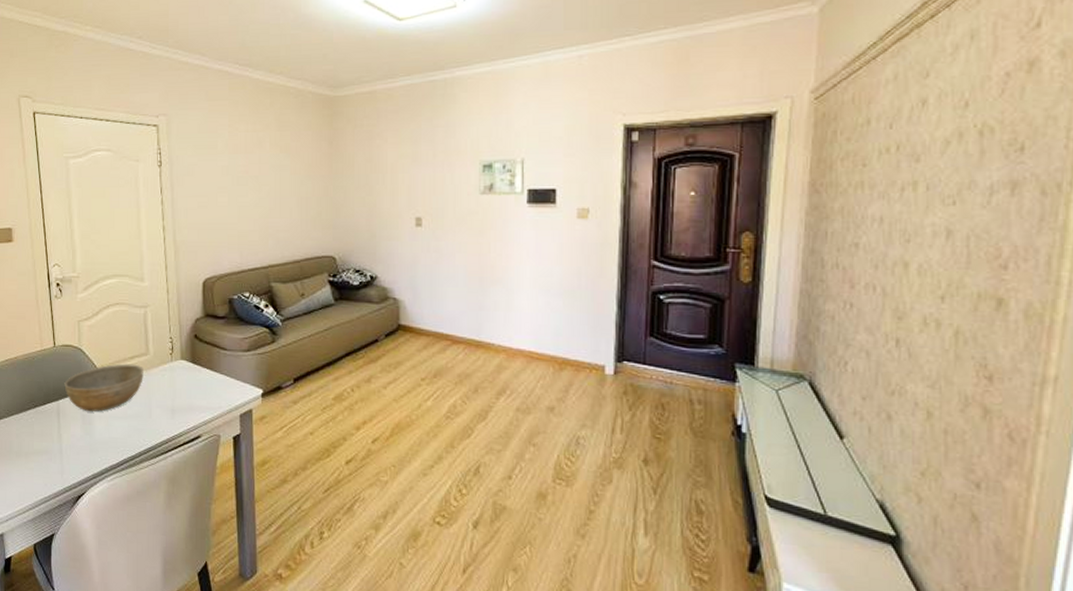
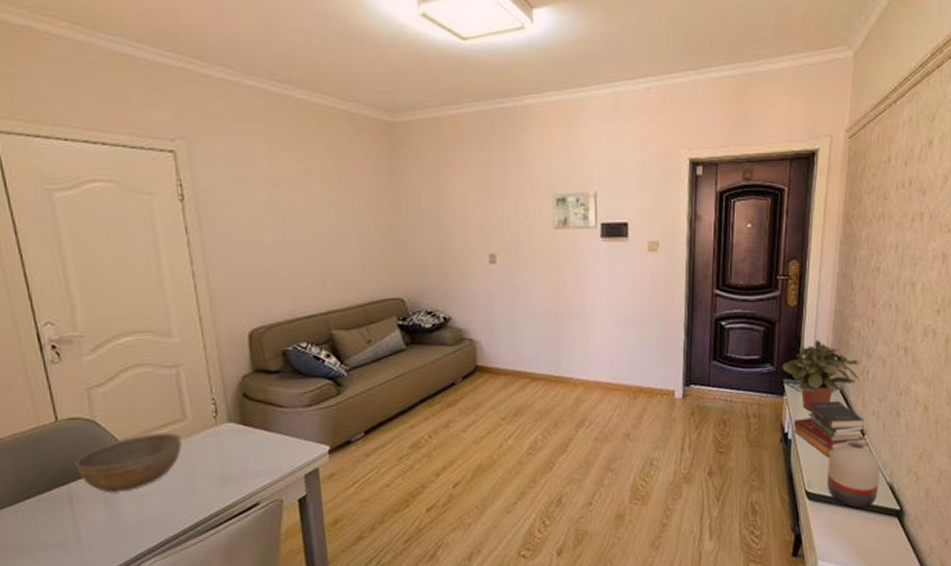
potted plant: none [735,322,834,403] -> present [783,340,860,411]
books: none [748,392,849,461] -> present [793,401,868,458]
vase: none [792,441,865,526] -> present [826,439,880,508]

